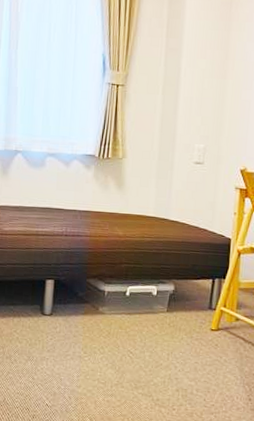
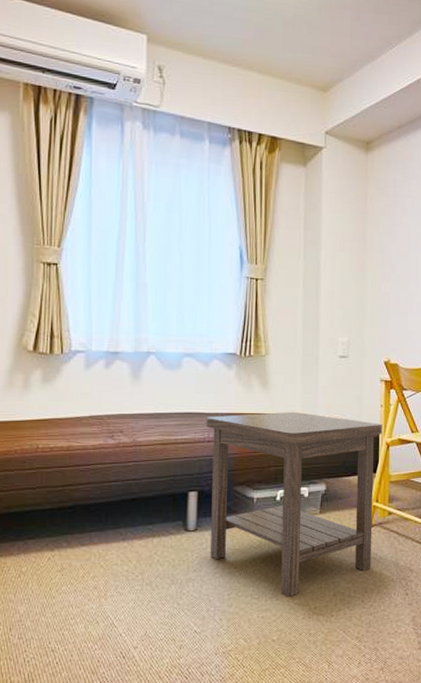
side table: none [63,212,236,386] -> present [206,411,383,597]

